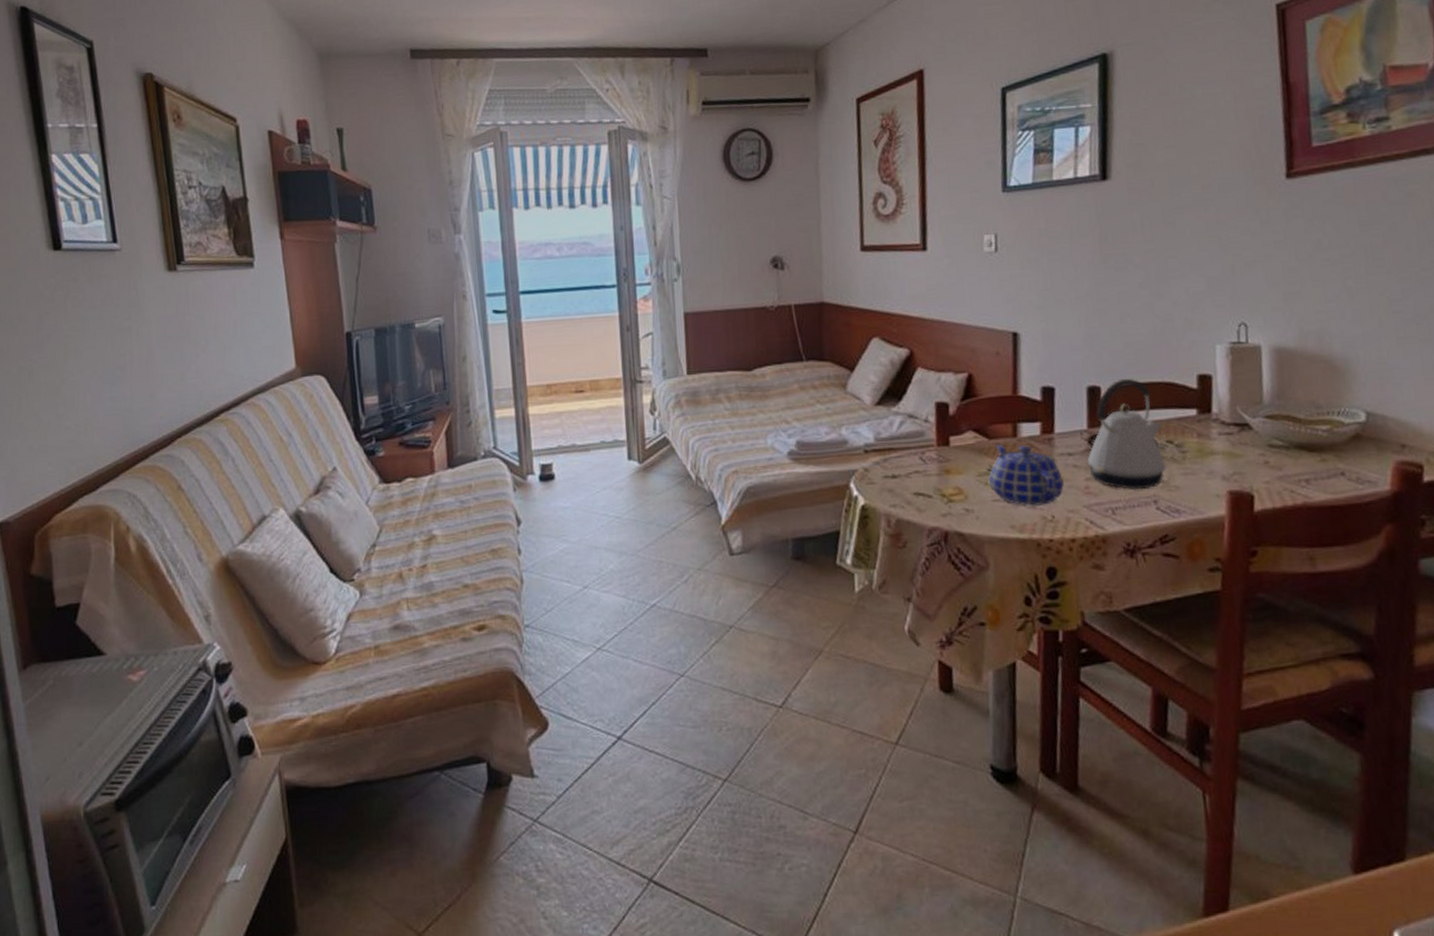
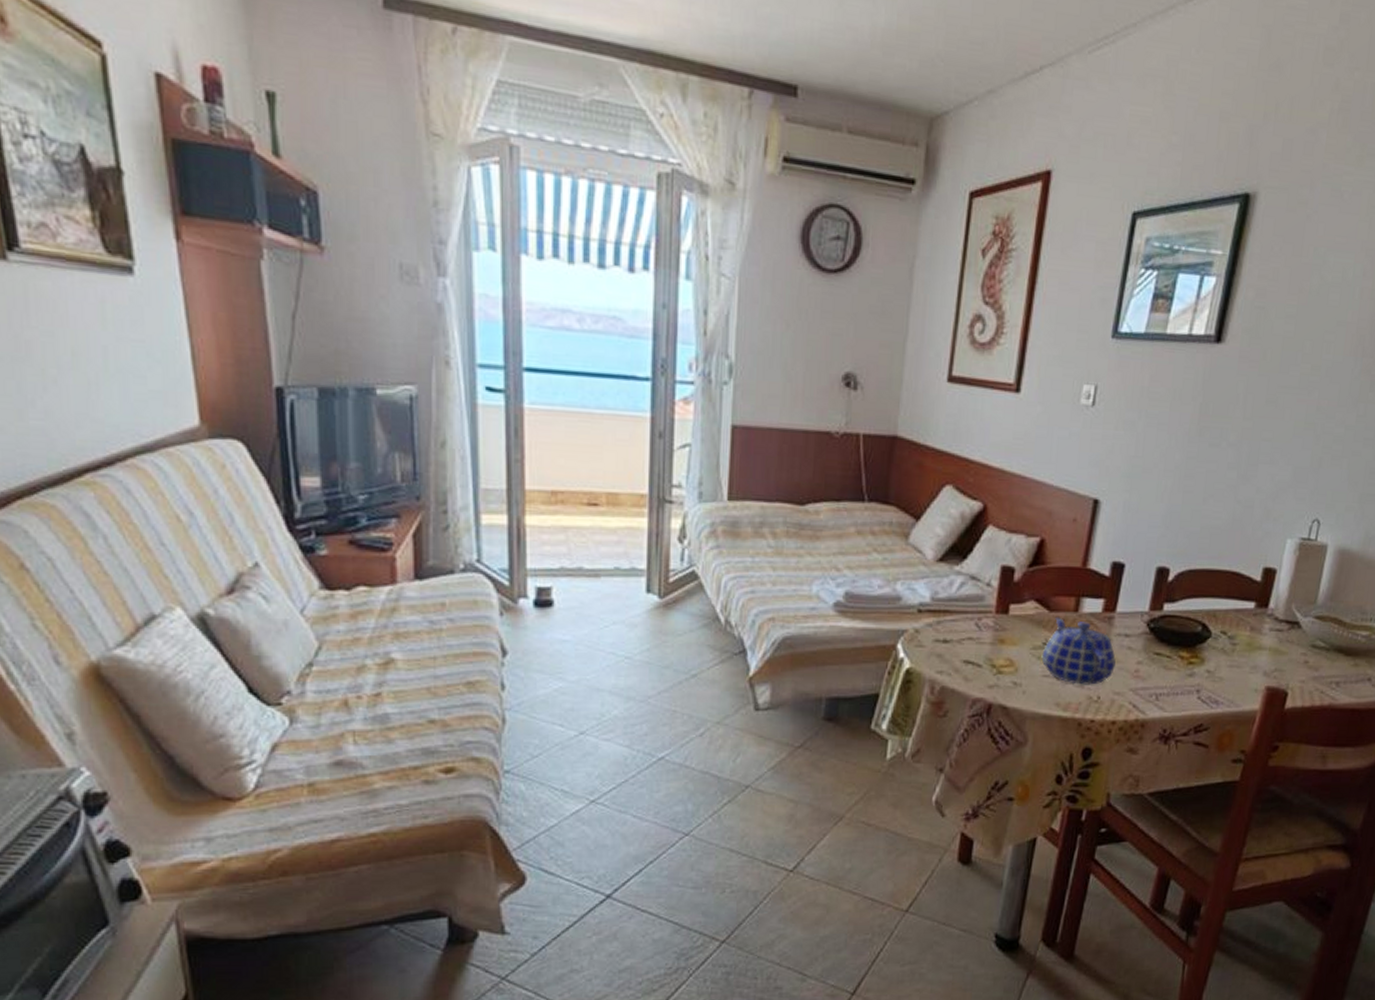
kettle: present [1087,378,1166,490] -> none [1142,562,1220,678]

